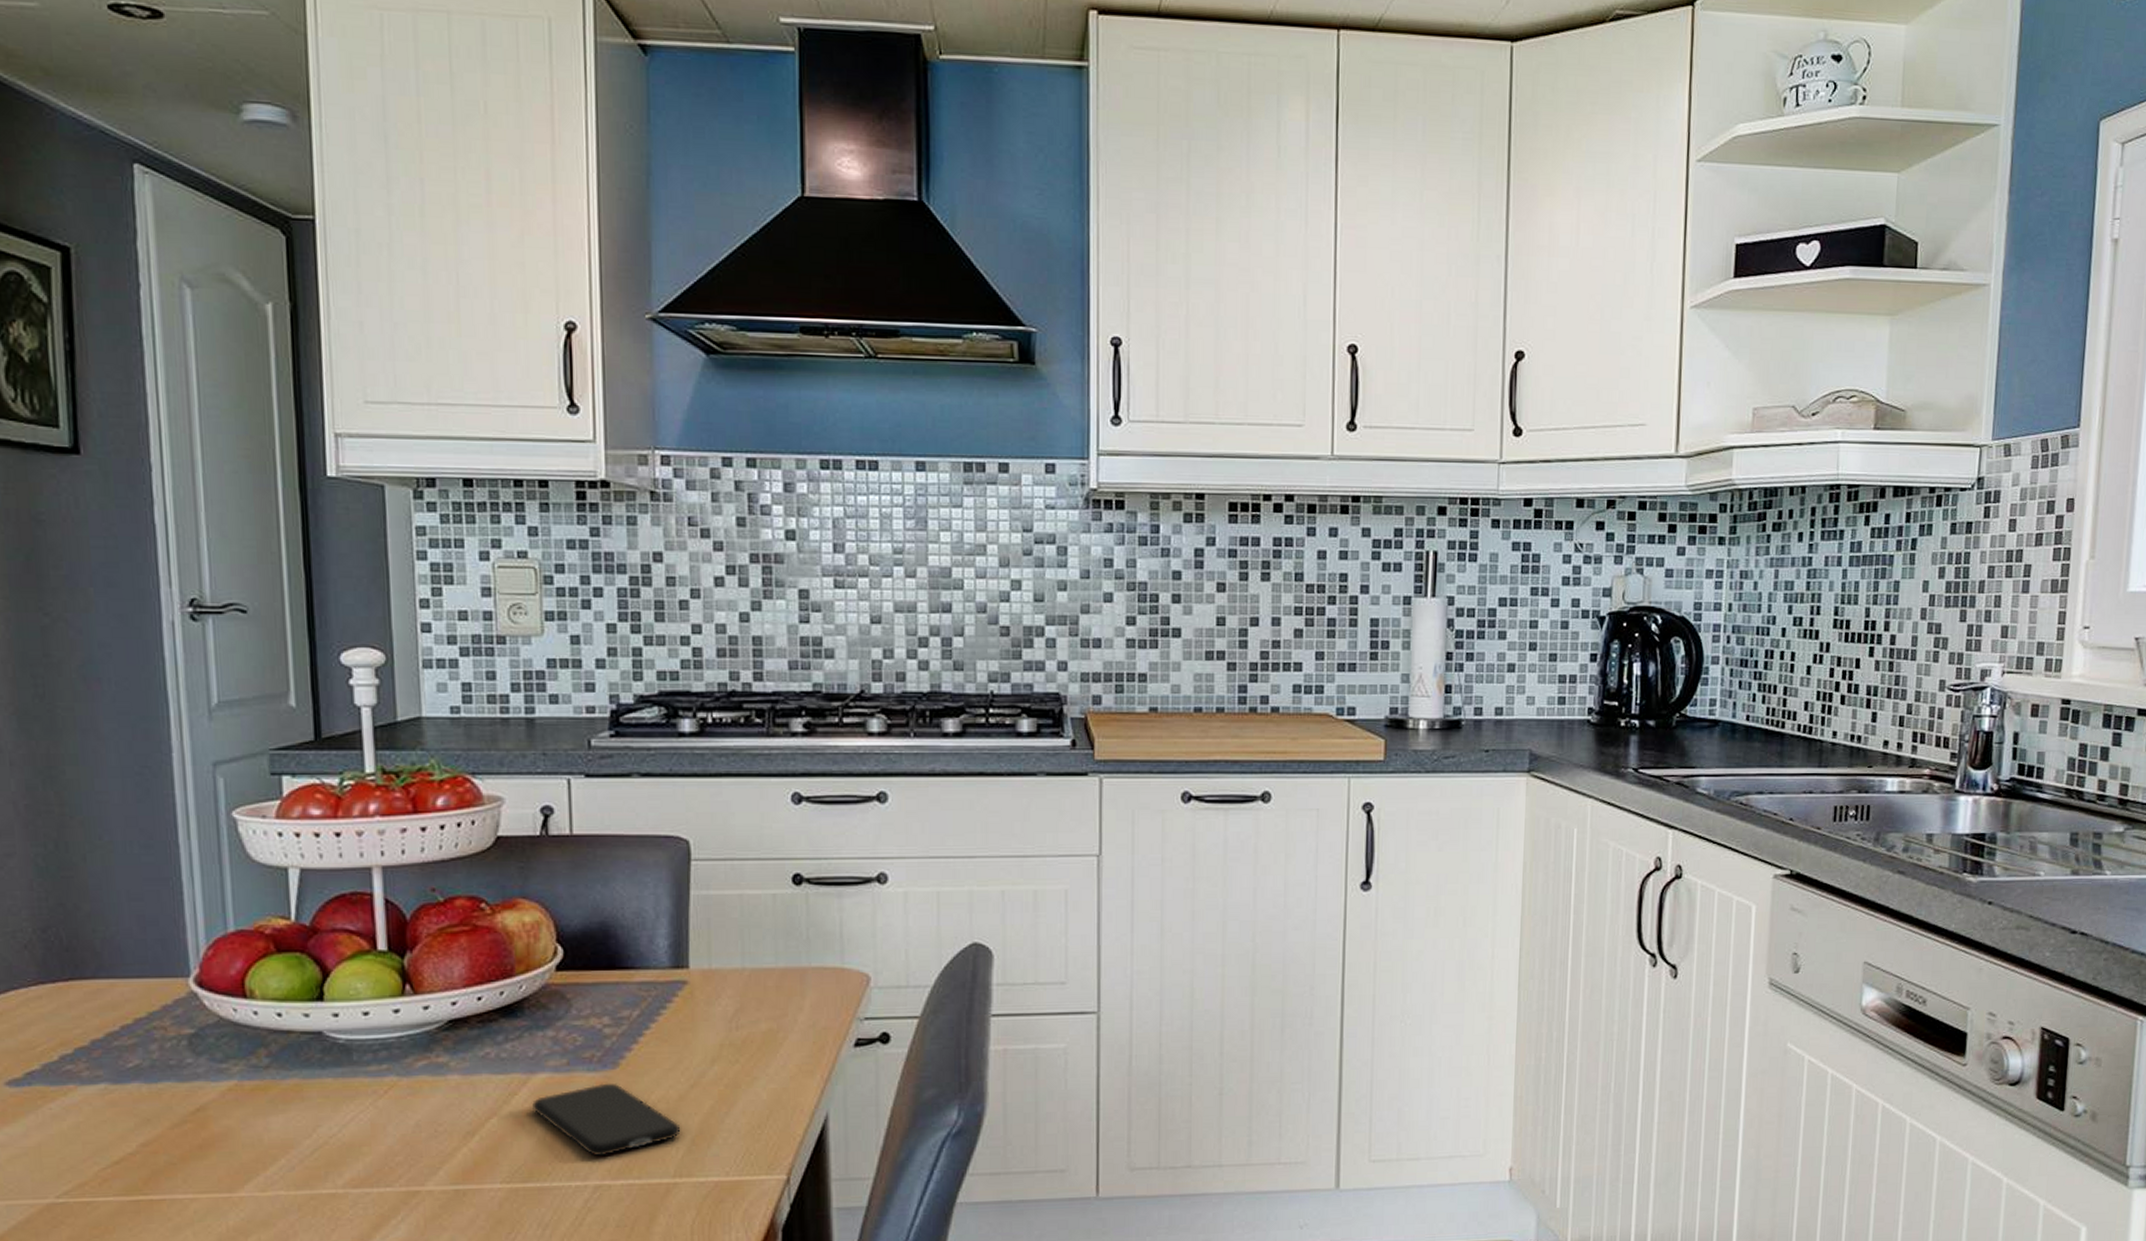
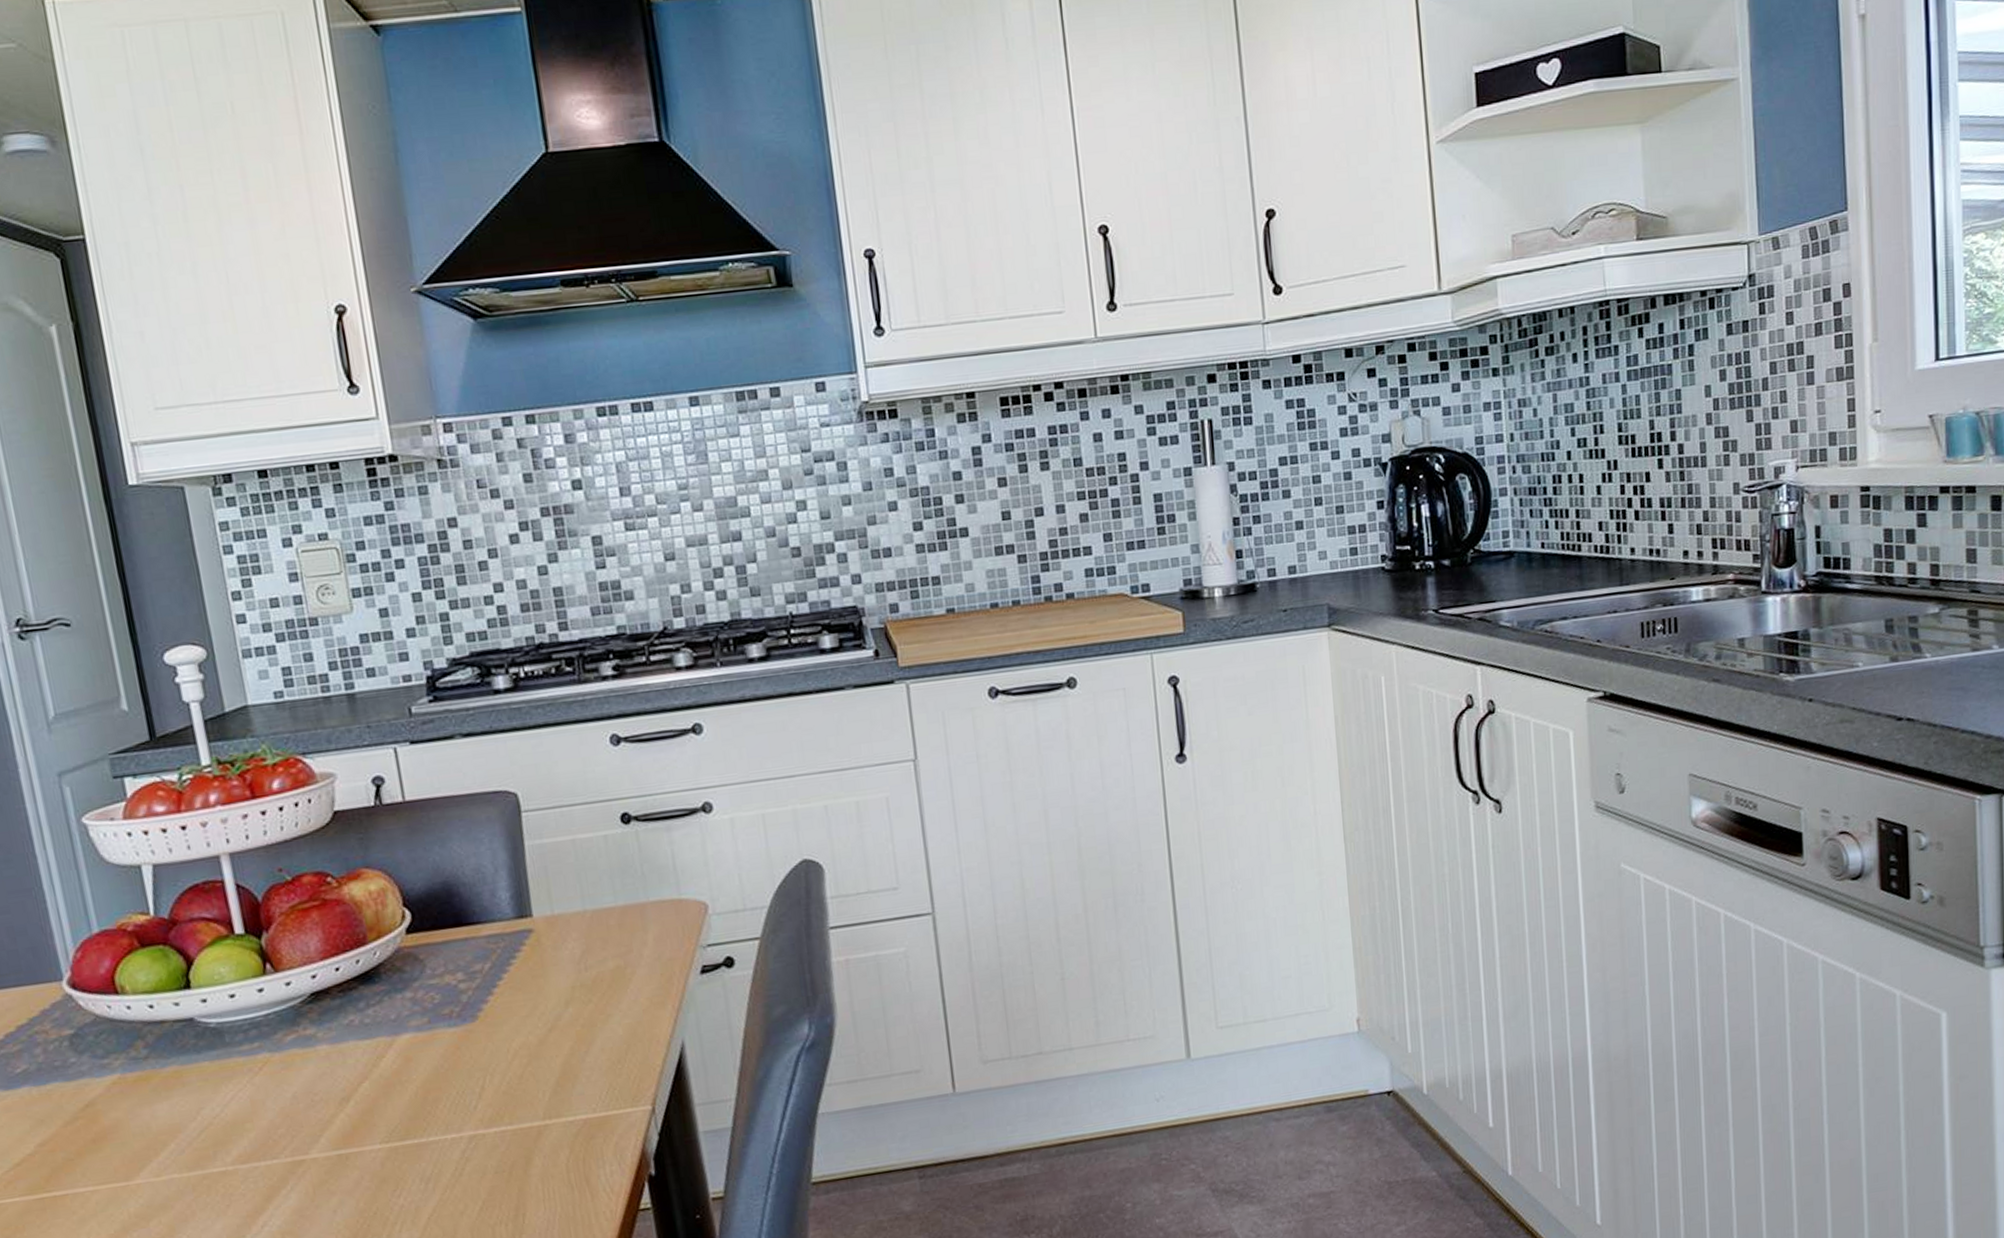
smartphone: present [532,1082,681,1156] -> none [400,1035,545,1108]

